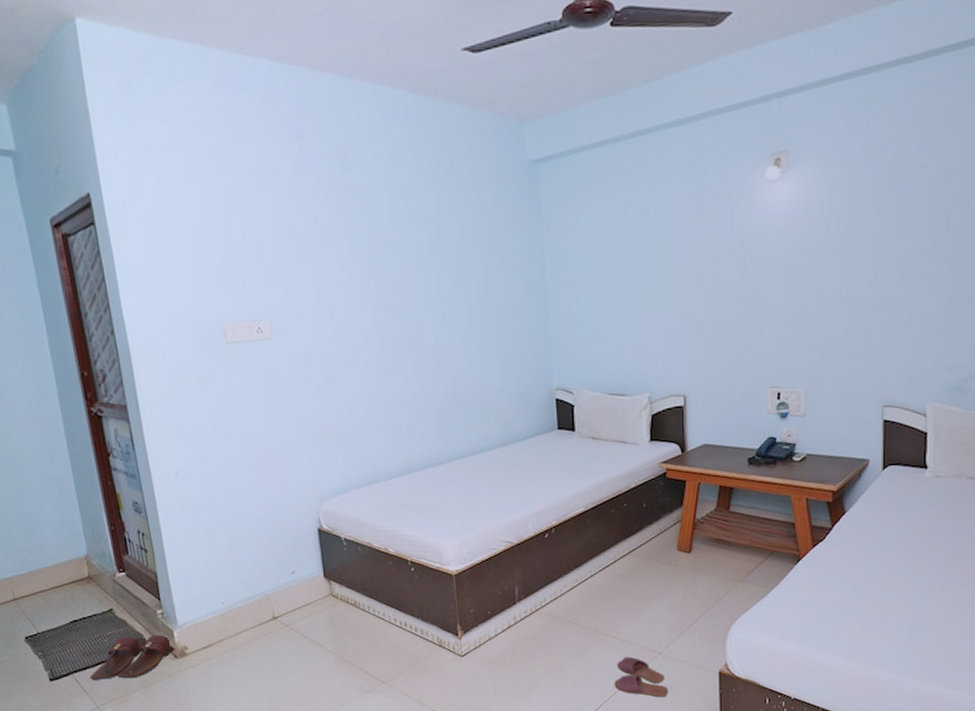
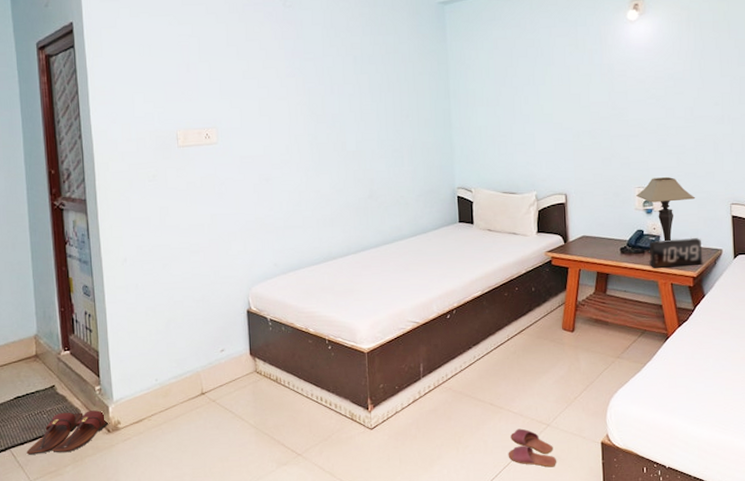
table lamp: none [769,374,841,464] -> present [636,177,696,253]
alarm clock: none [782,446,846,481] -> present [649,238,703,268]

